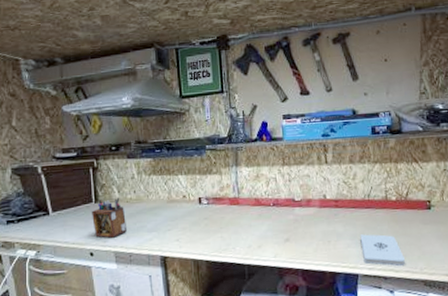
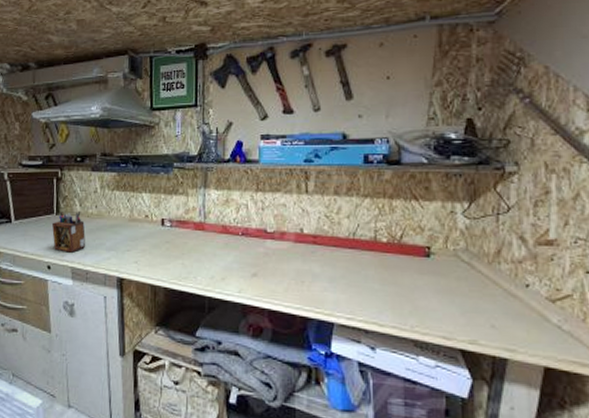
notepad: present [360,234,405,267] -> none [340,278,392,321]

